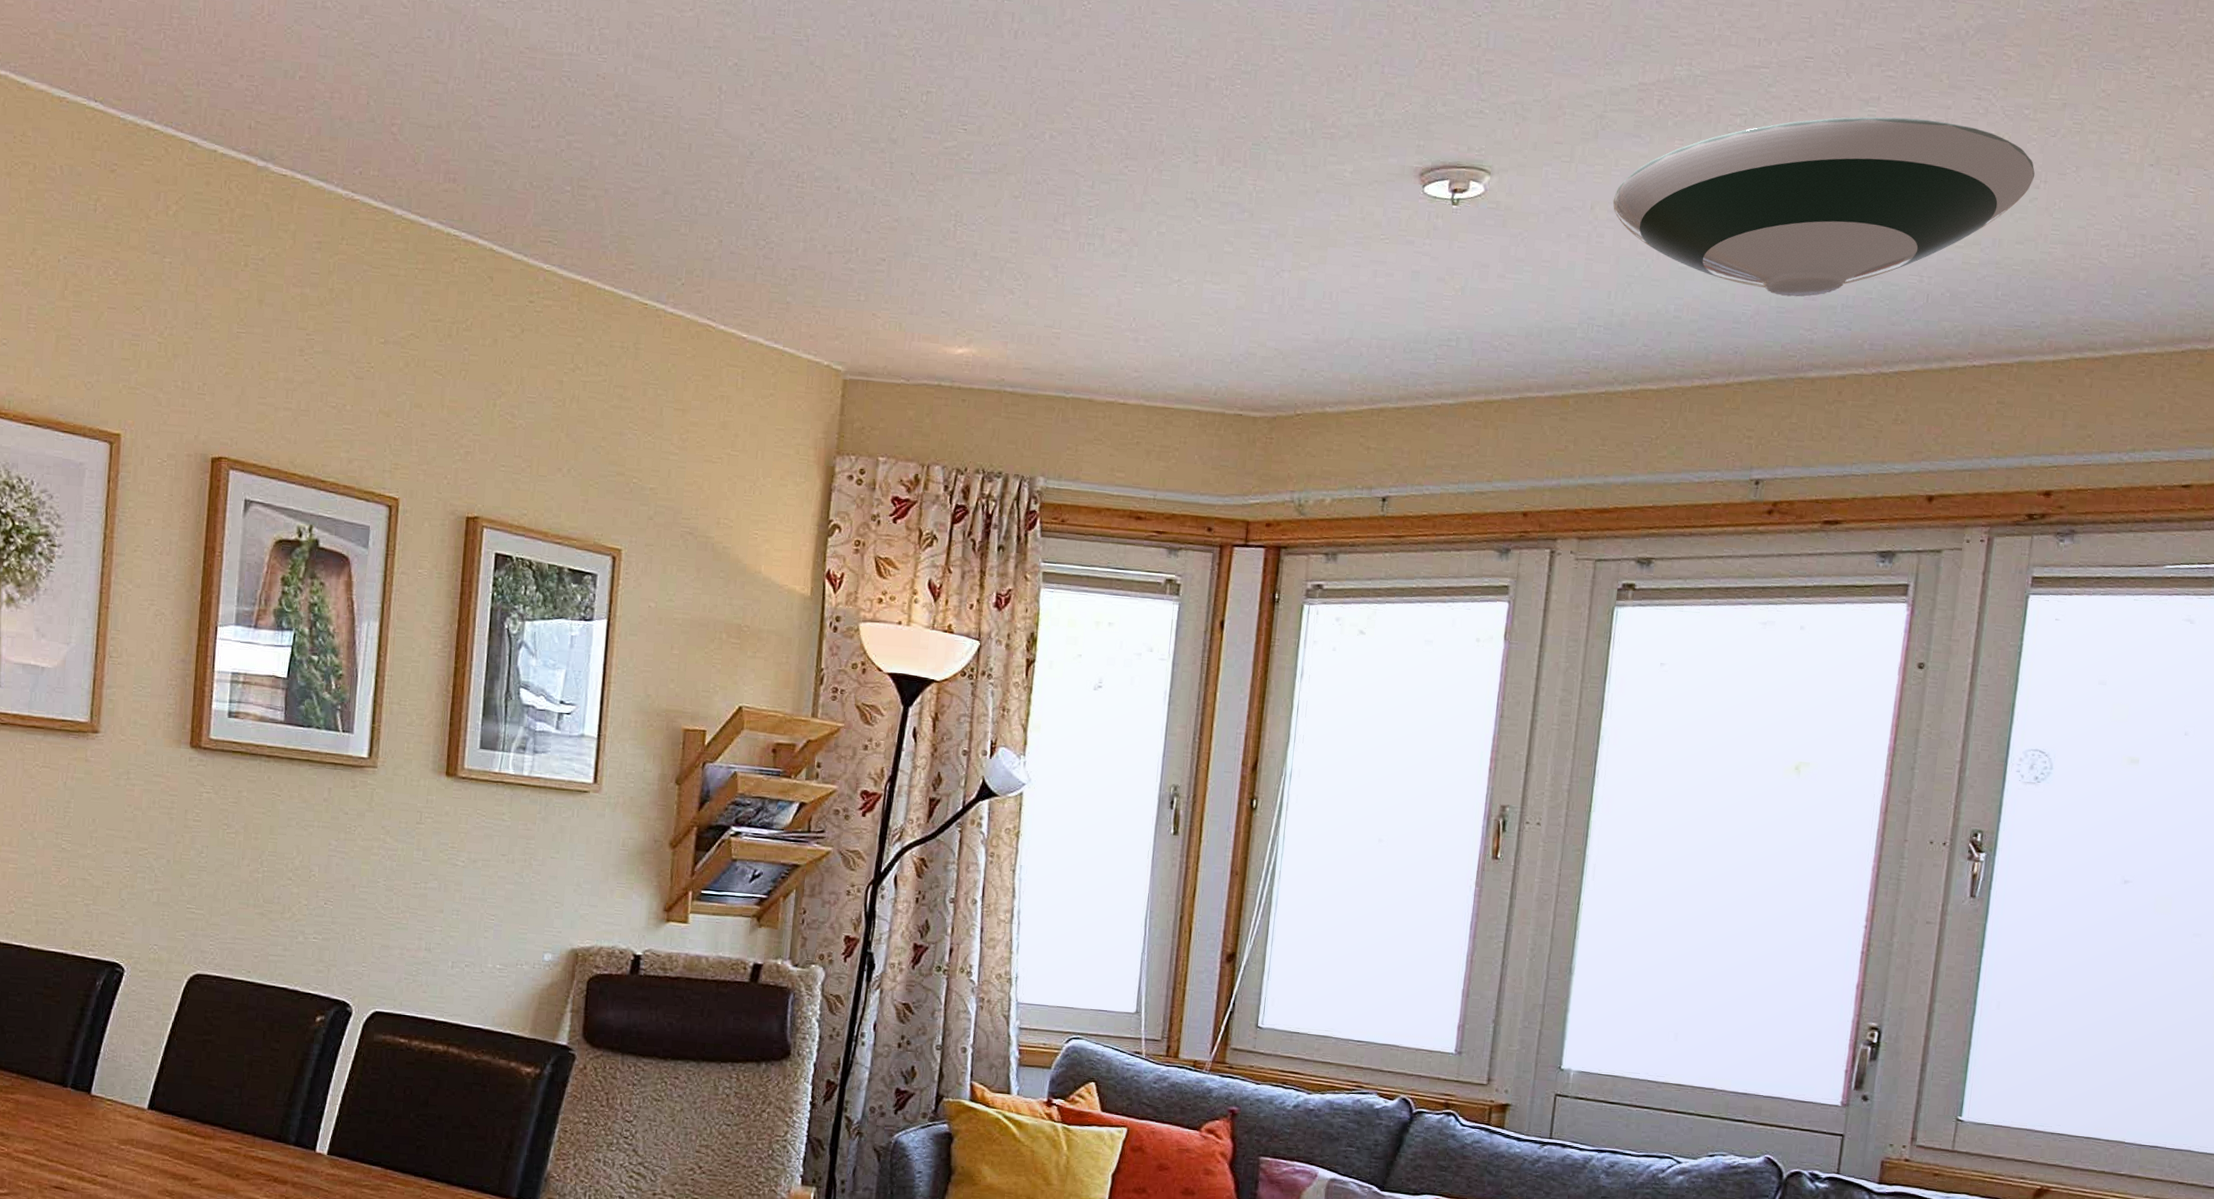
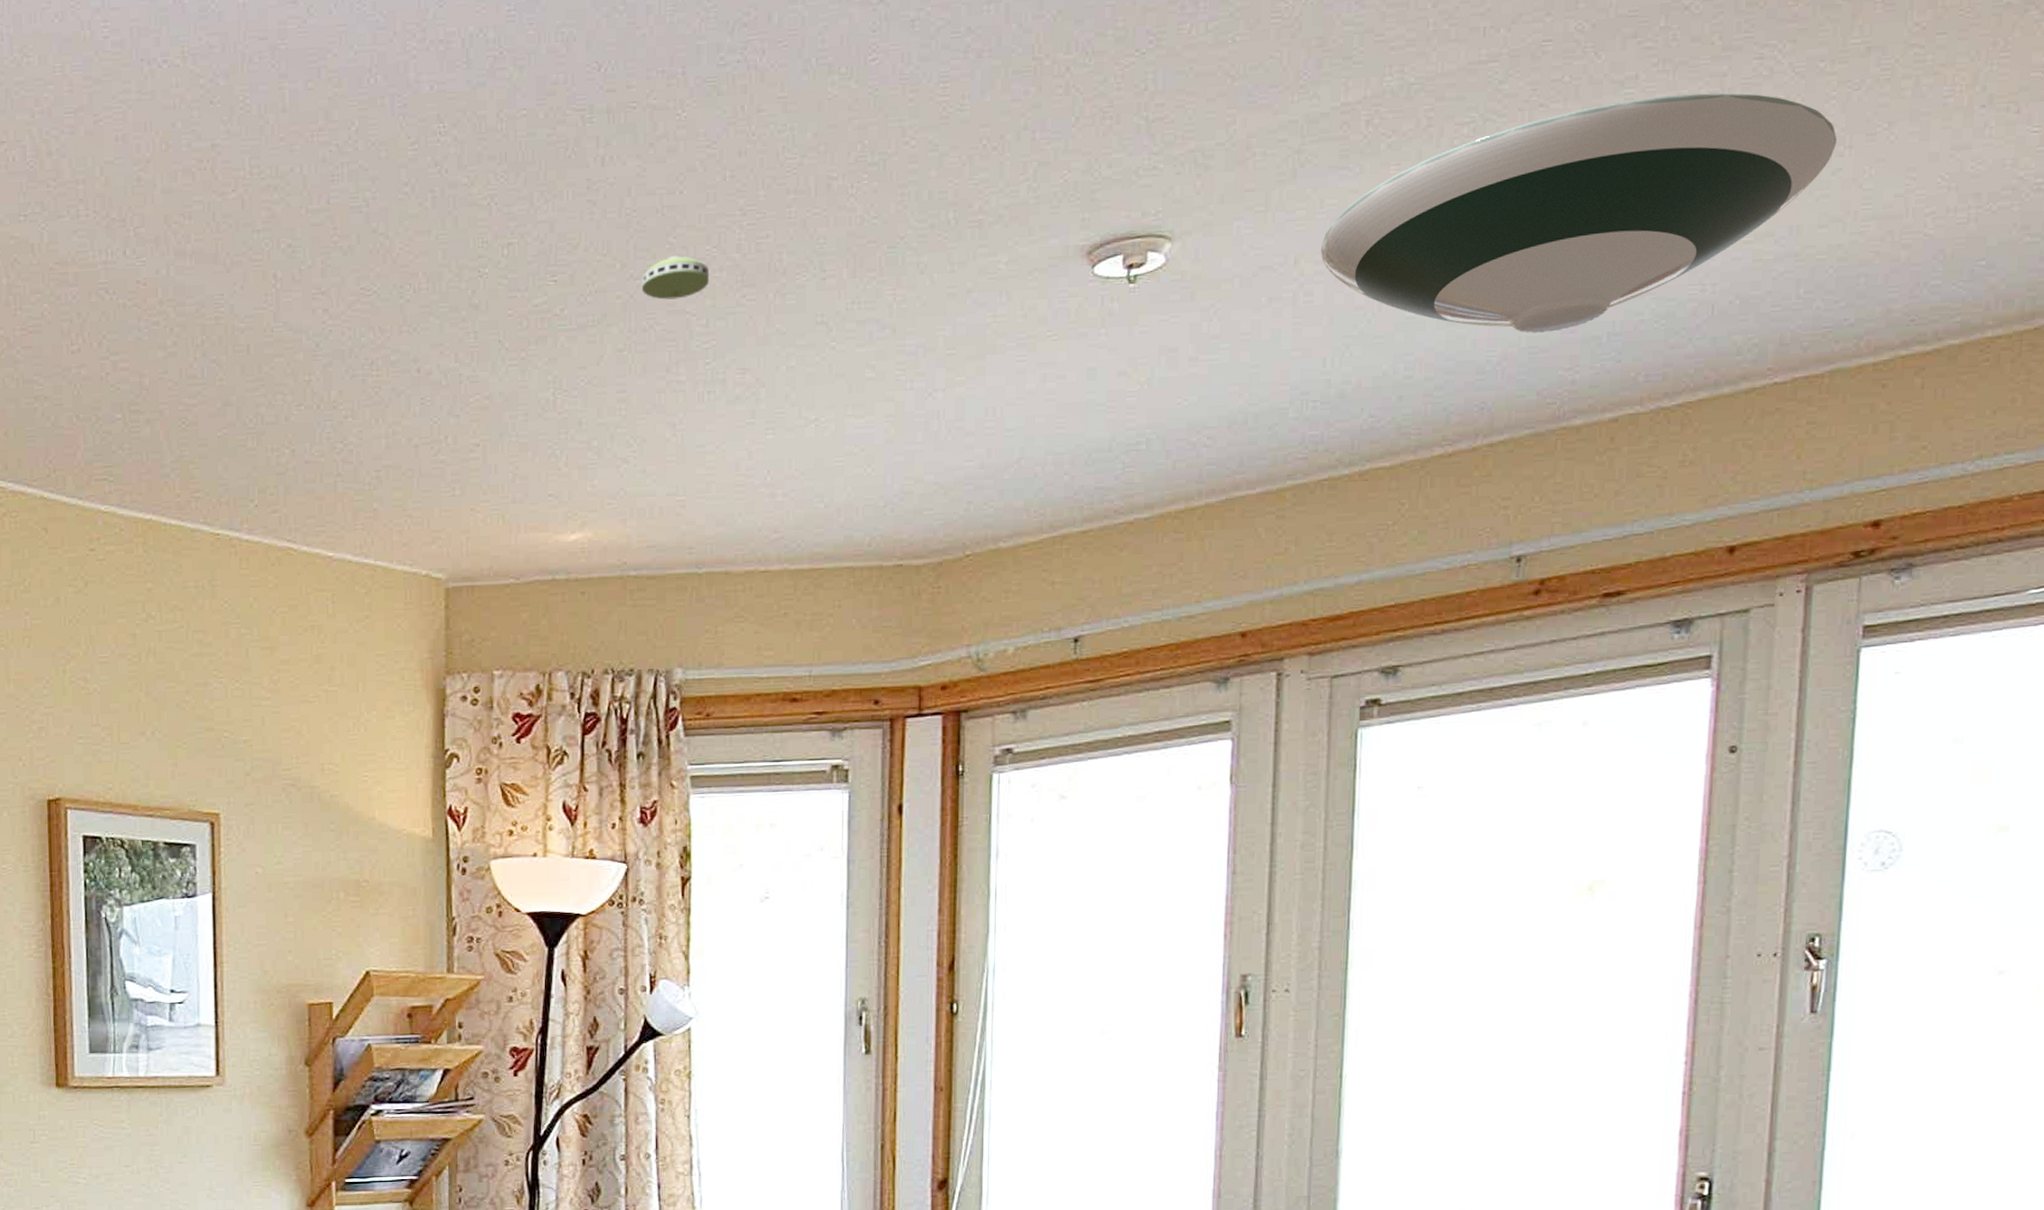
smoke detector: none [1039,124,1099,161] -> present [641,256,710,300]

